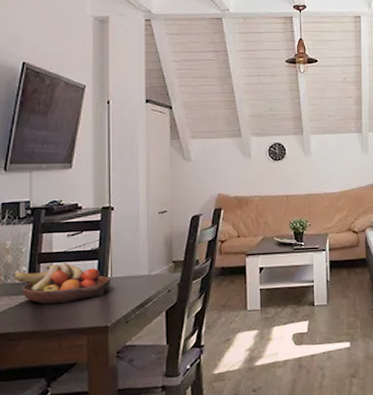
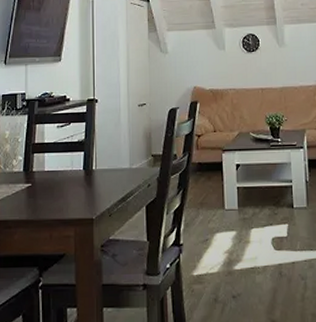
fruit bowl: present [13,262,111,305] -> none [11,153,95,194]

